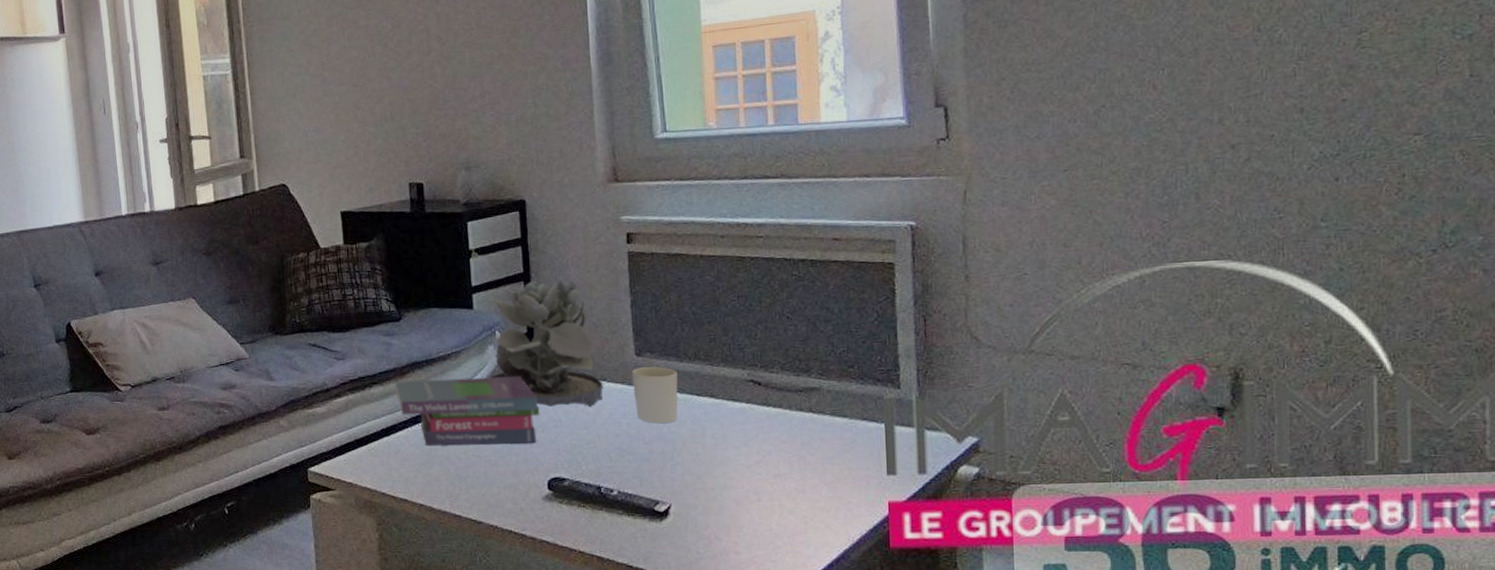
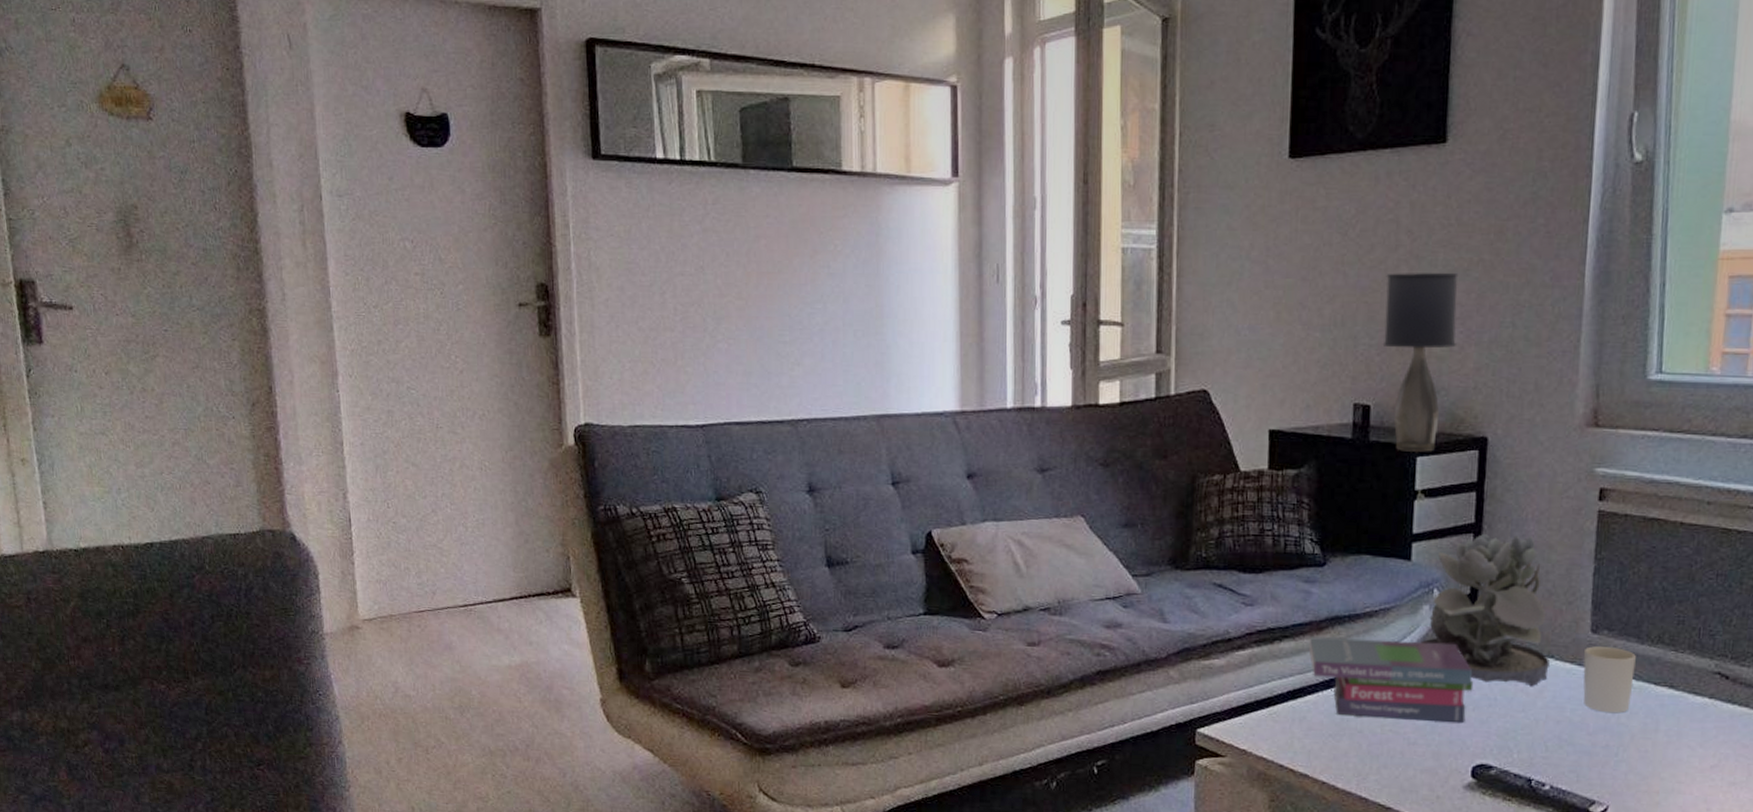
table lamp: none [423,68,489,219] -> present [1382,273,1459,452]

